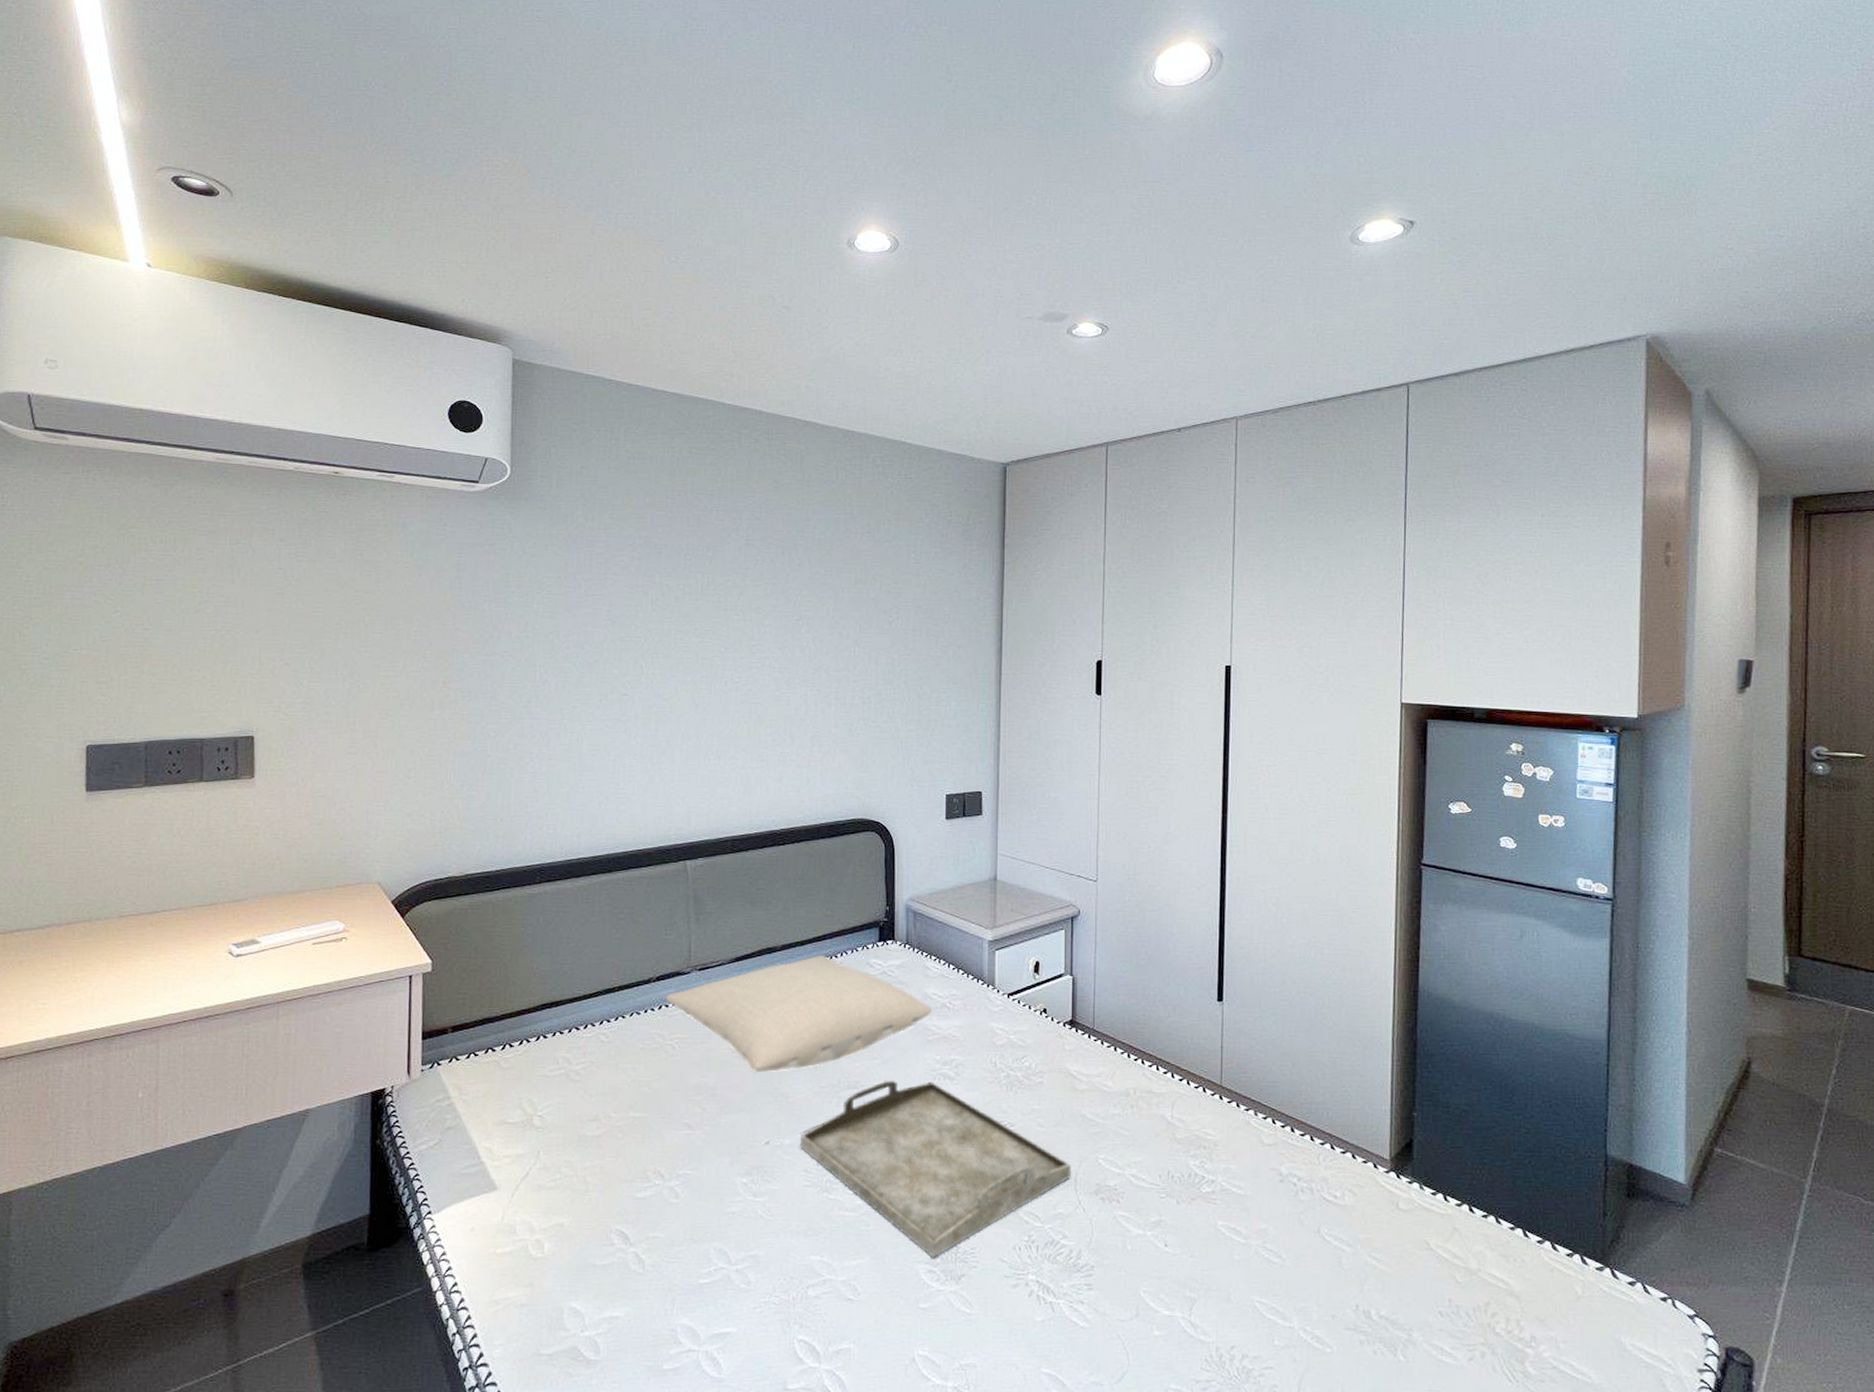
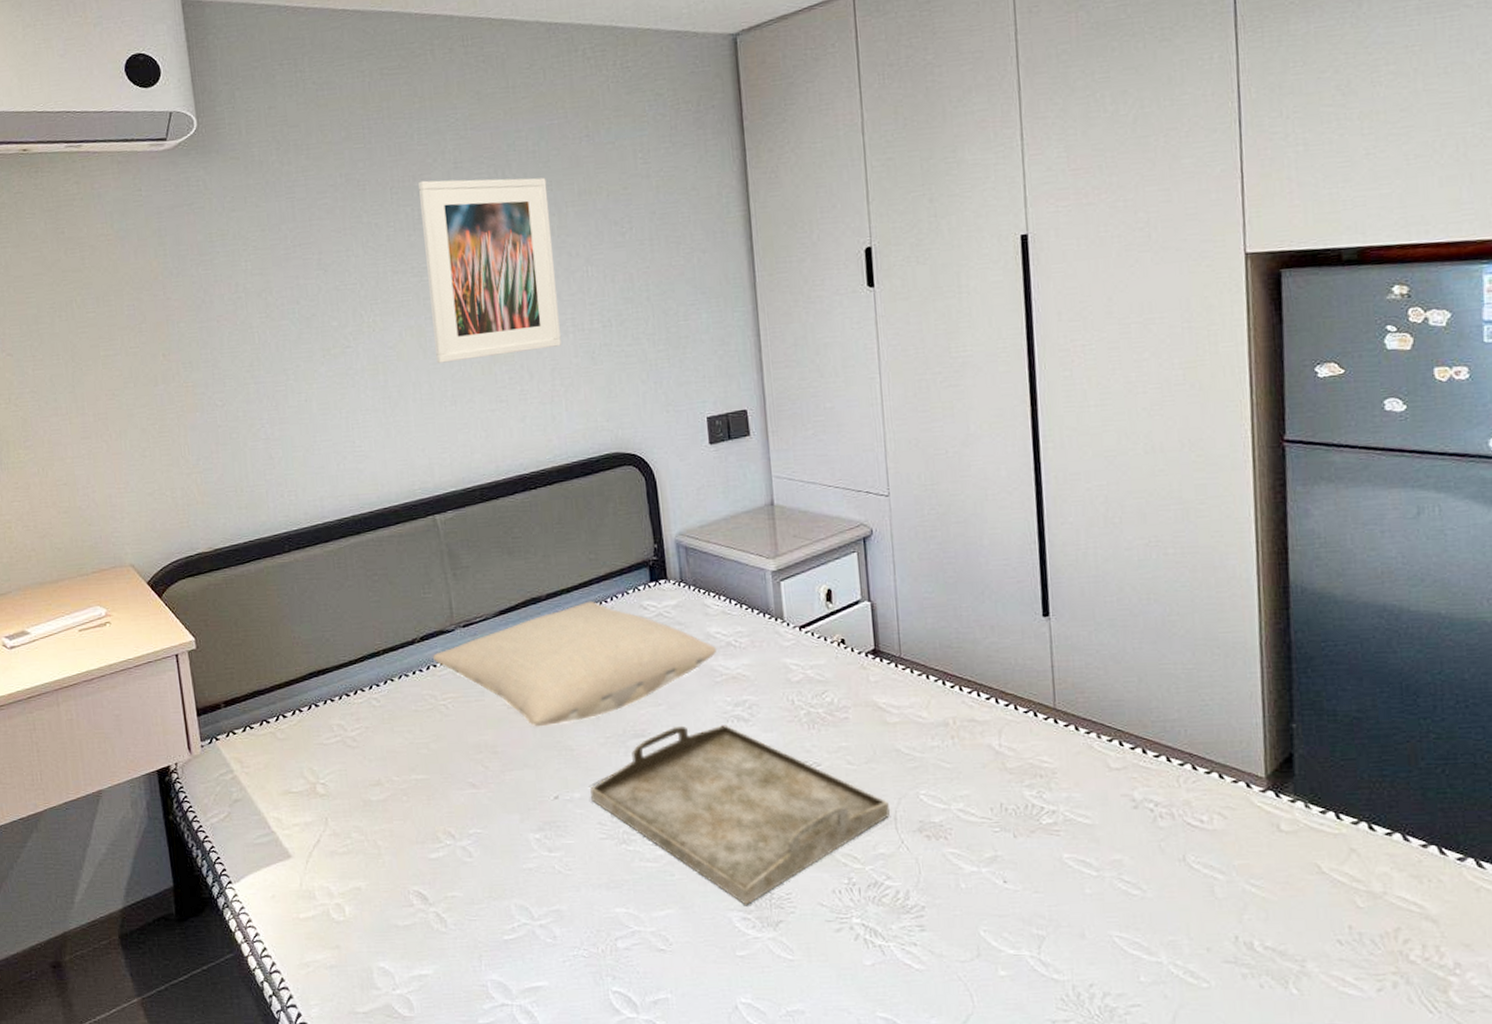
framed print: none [707,552,828,720] -> present [418,177,561,363]

